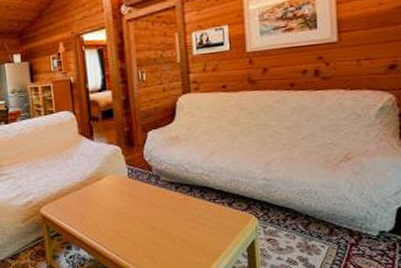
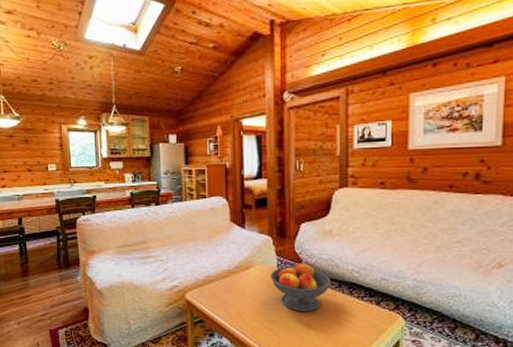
fruit bowl: none [122,169,182,219] -> present [270,262,331,312]

